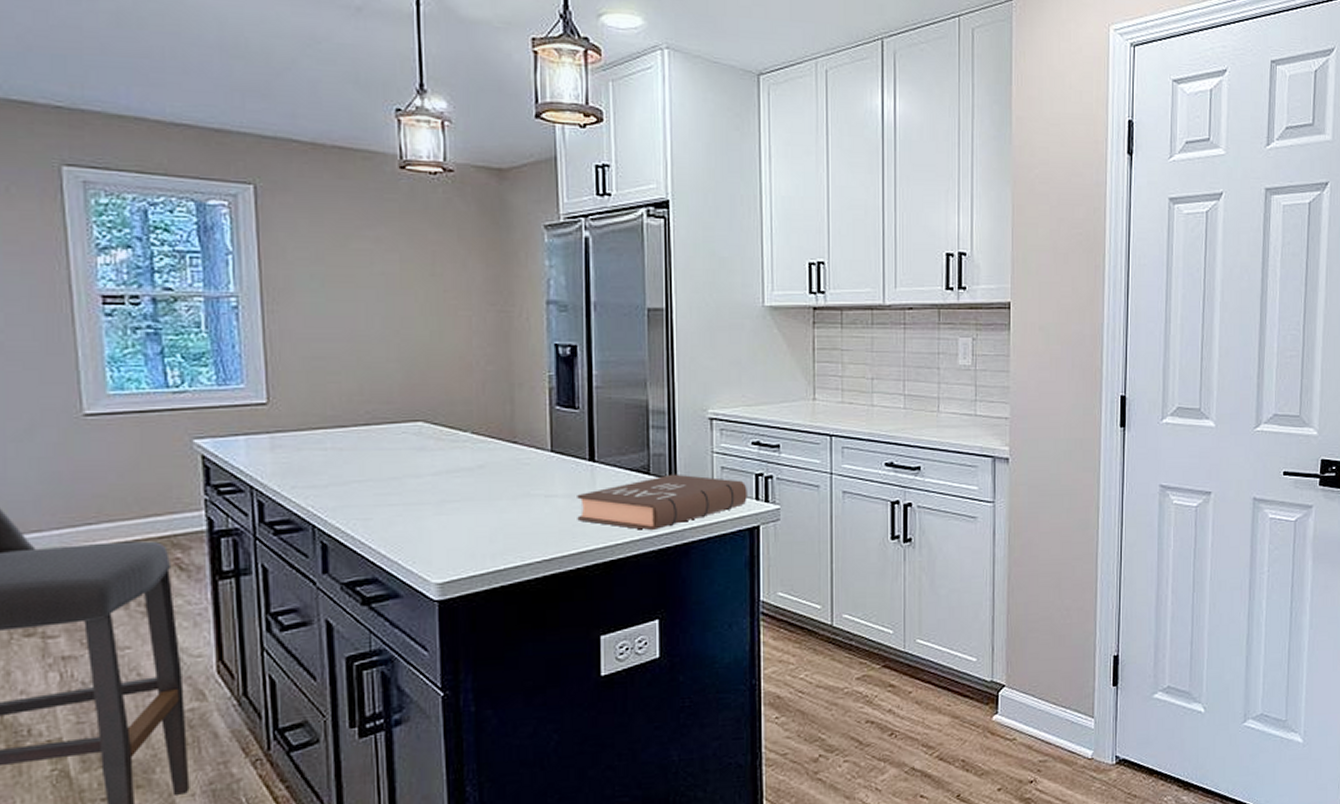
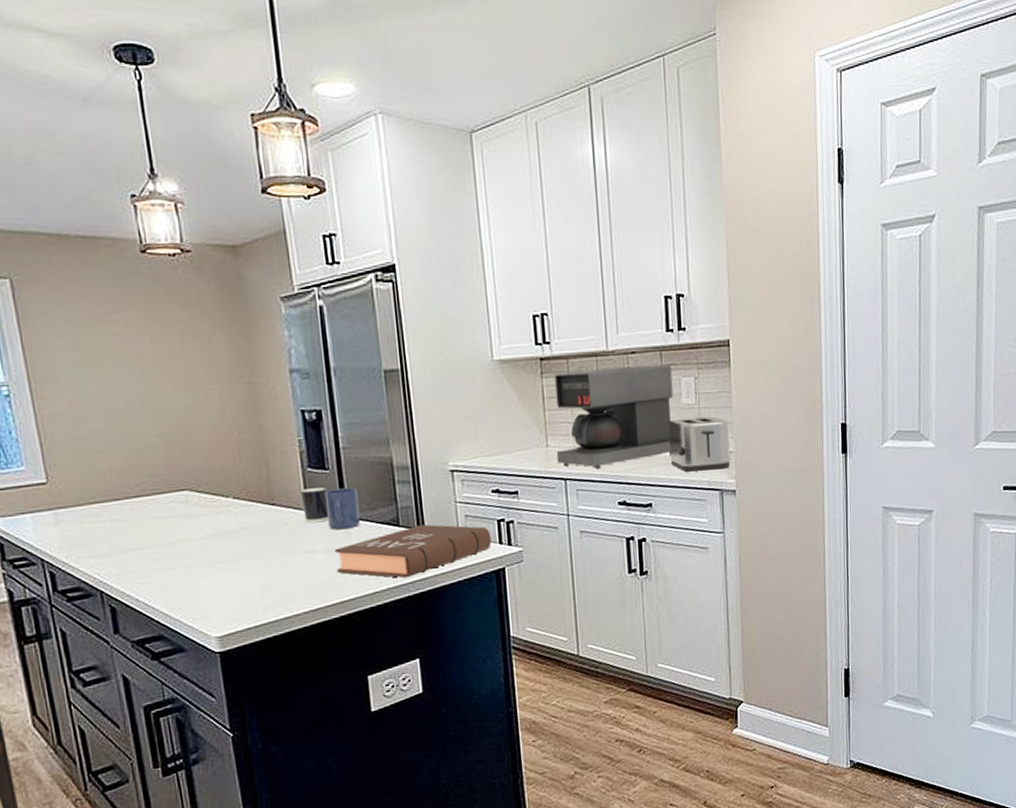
mug: none [545,428,576,465] -> present [300,487,329,523]
mug: none [571,429,609,474] -> present [324,487,361,530]
coffee maker: none [823,322,949,427] -> present [554,365,673,469]
toaster: none [942,379,1005,436] -> present [668,416,731,472]

